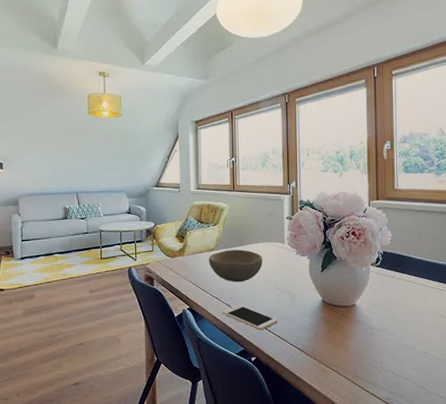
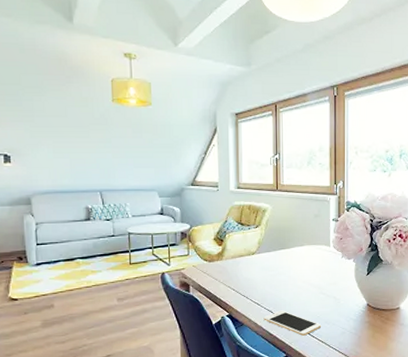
bowl: present [208,249,263,283] -> none [249,253,307,288]

